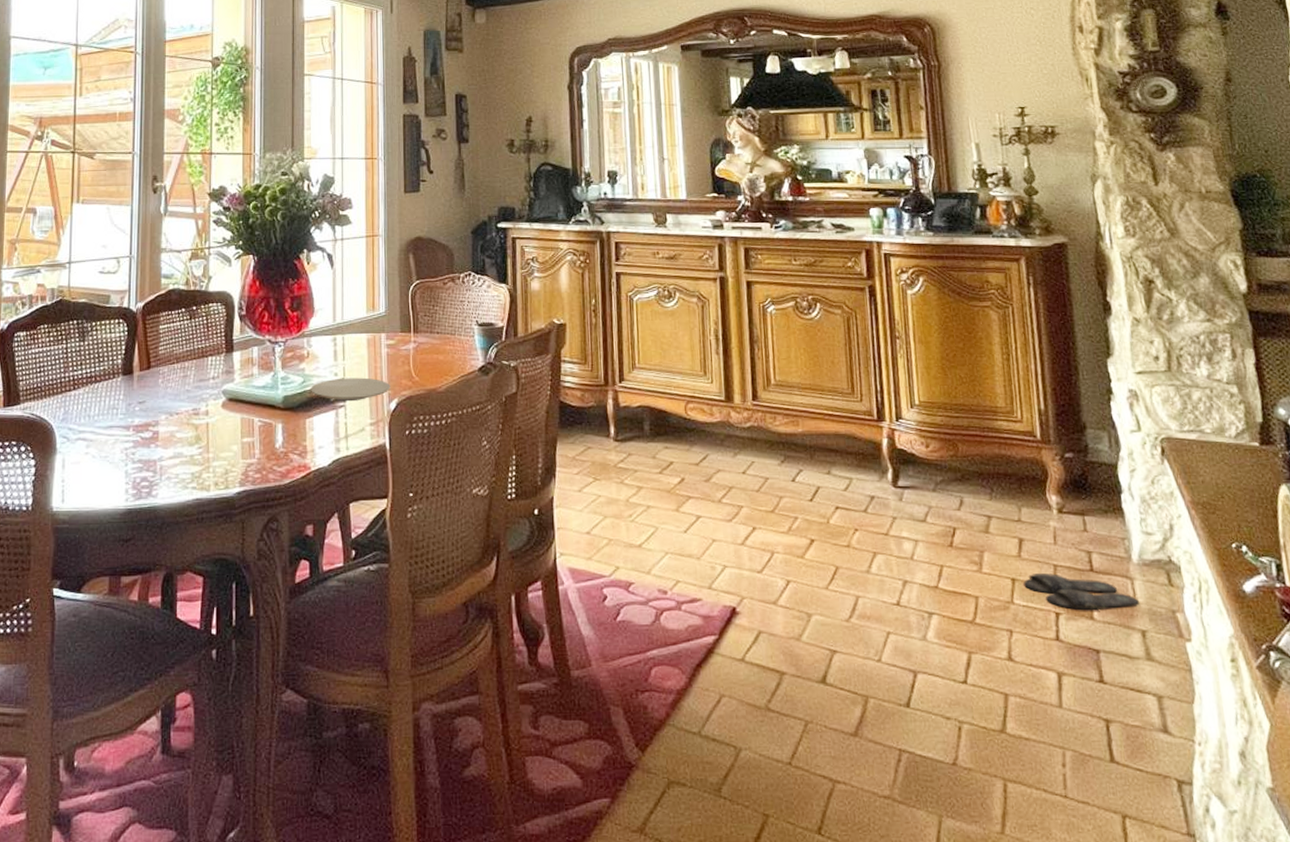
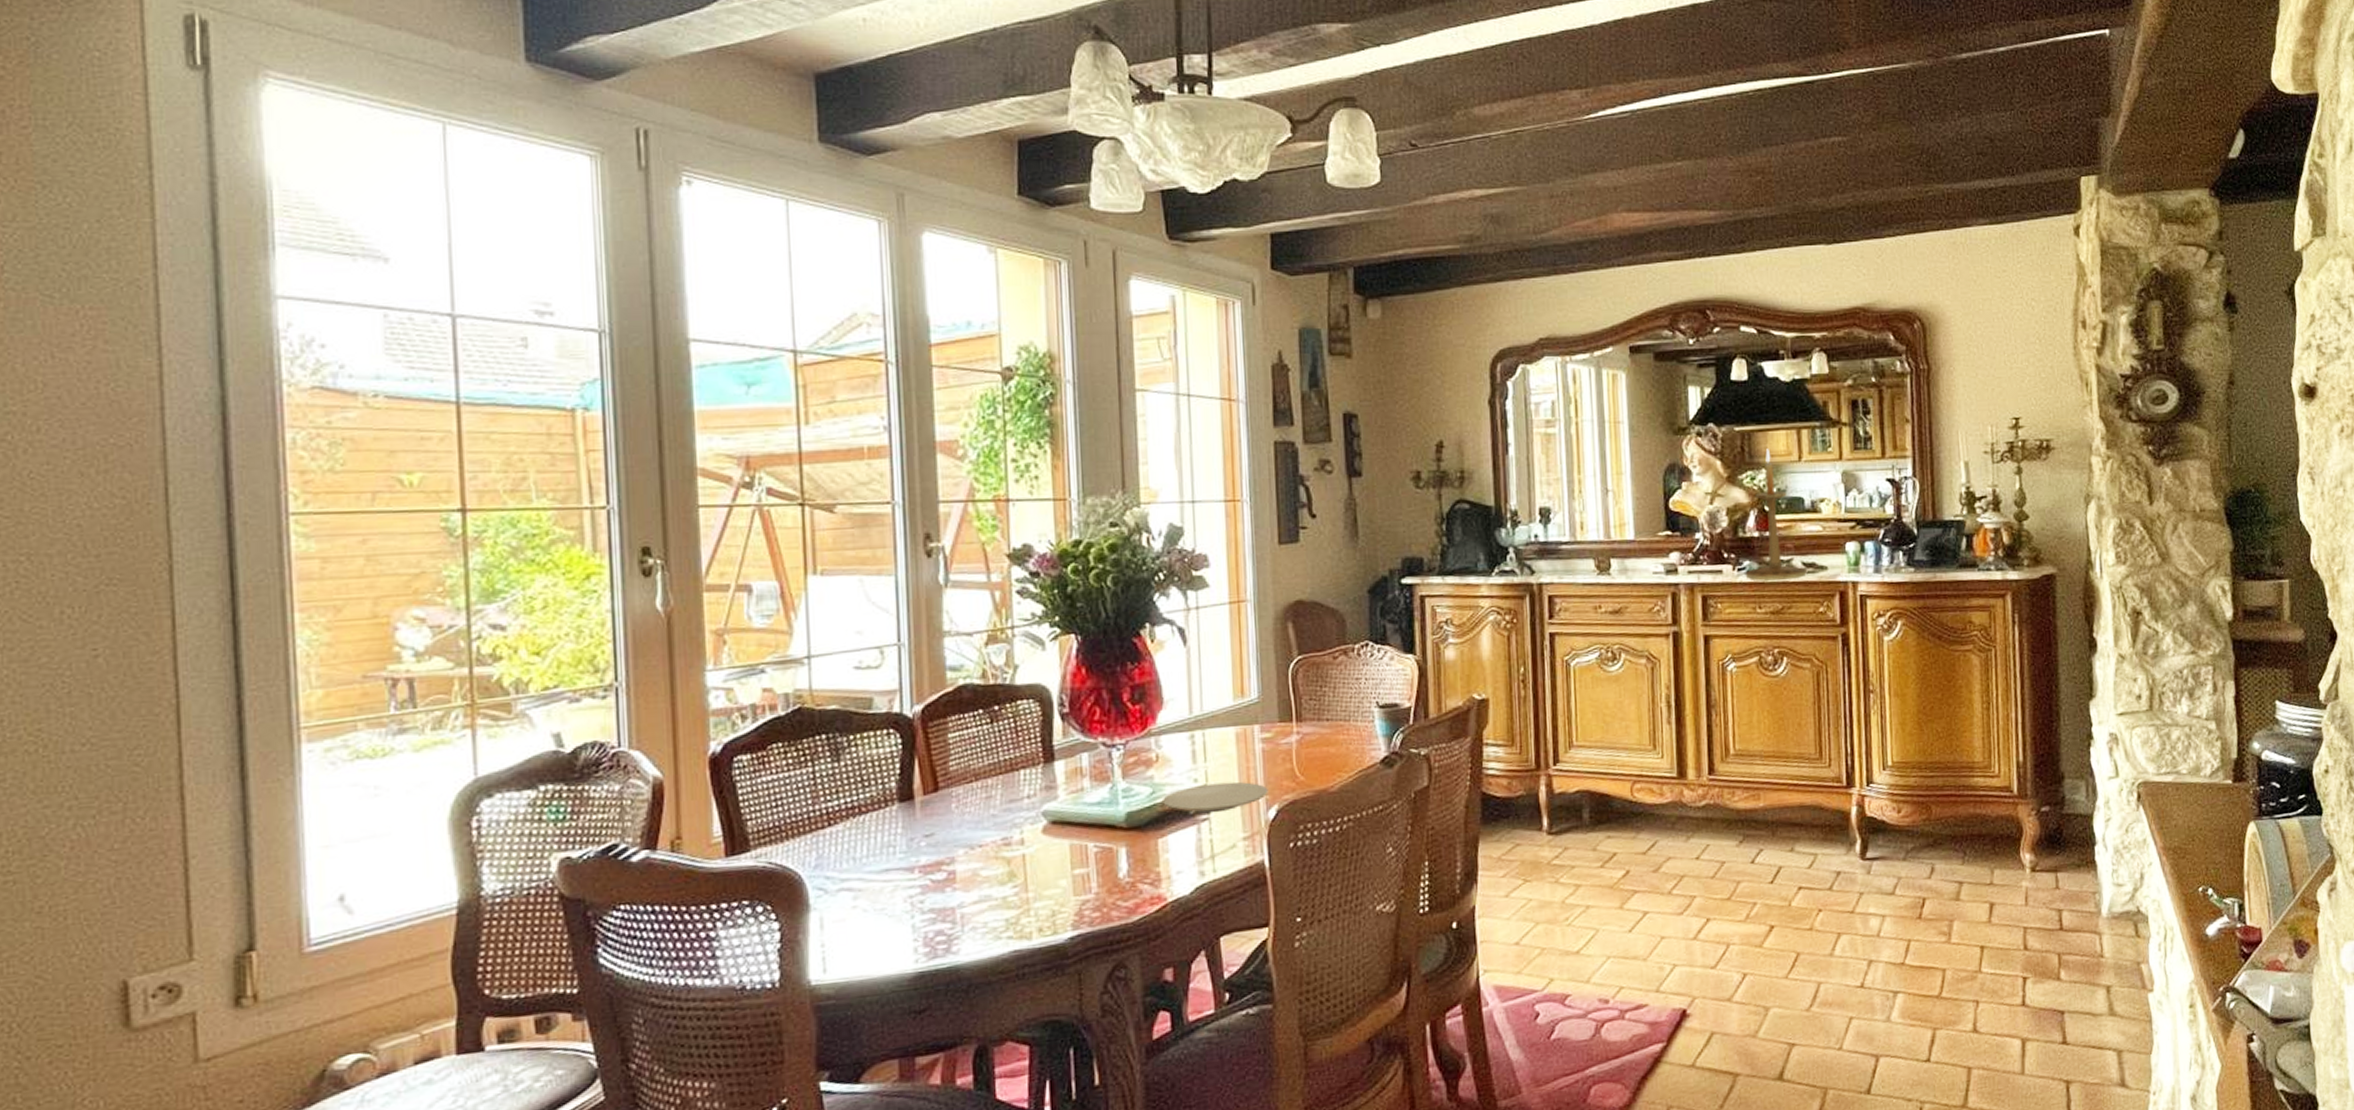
candlestick: none [781,129,836,239] -> present [1745,449,1807,582]
slippers: present [1024,572,1140,611] -> none [1993,936,2107,972]

